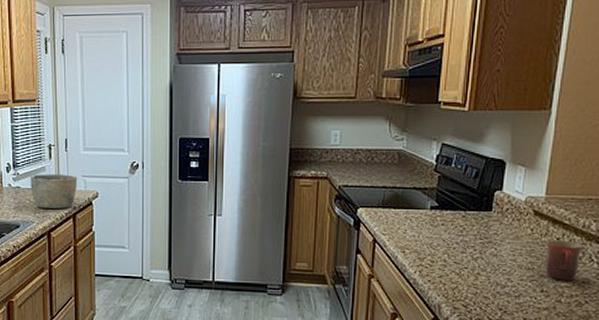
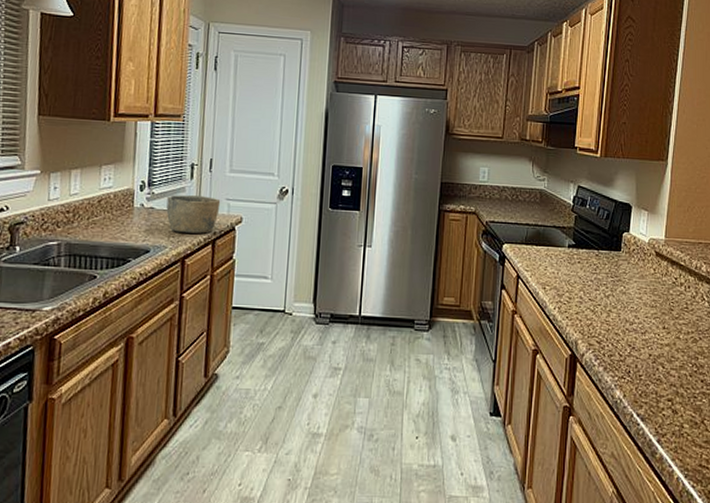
mug: present [546,240,584,281] -> none [667,279,697,318]

